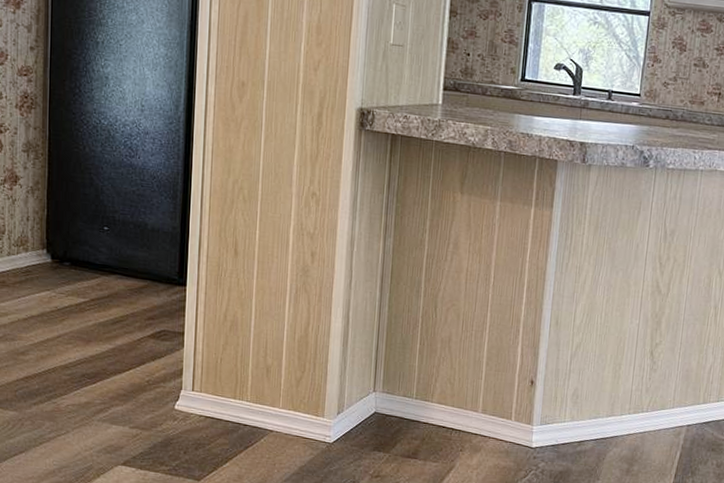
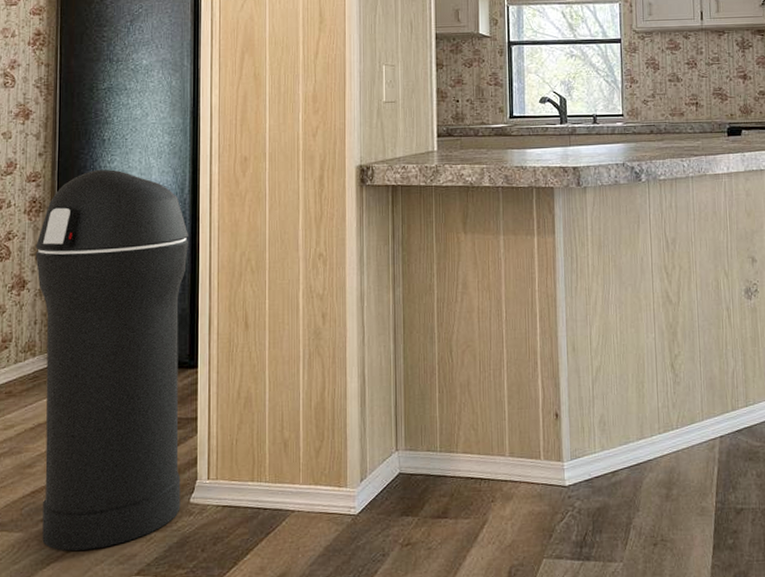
trash can: none [27,73,182,437] -> present [35,170,189,551]

